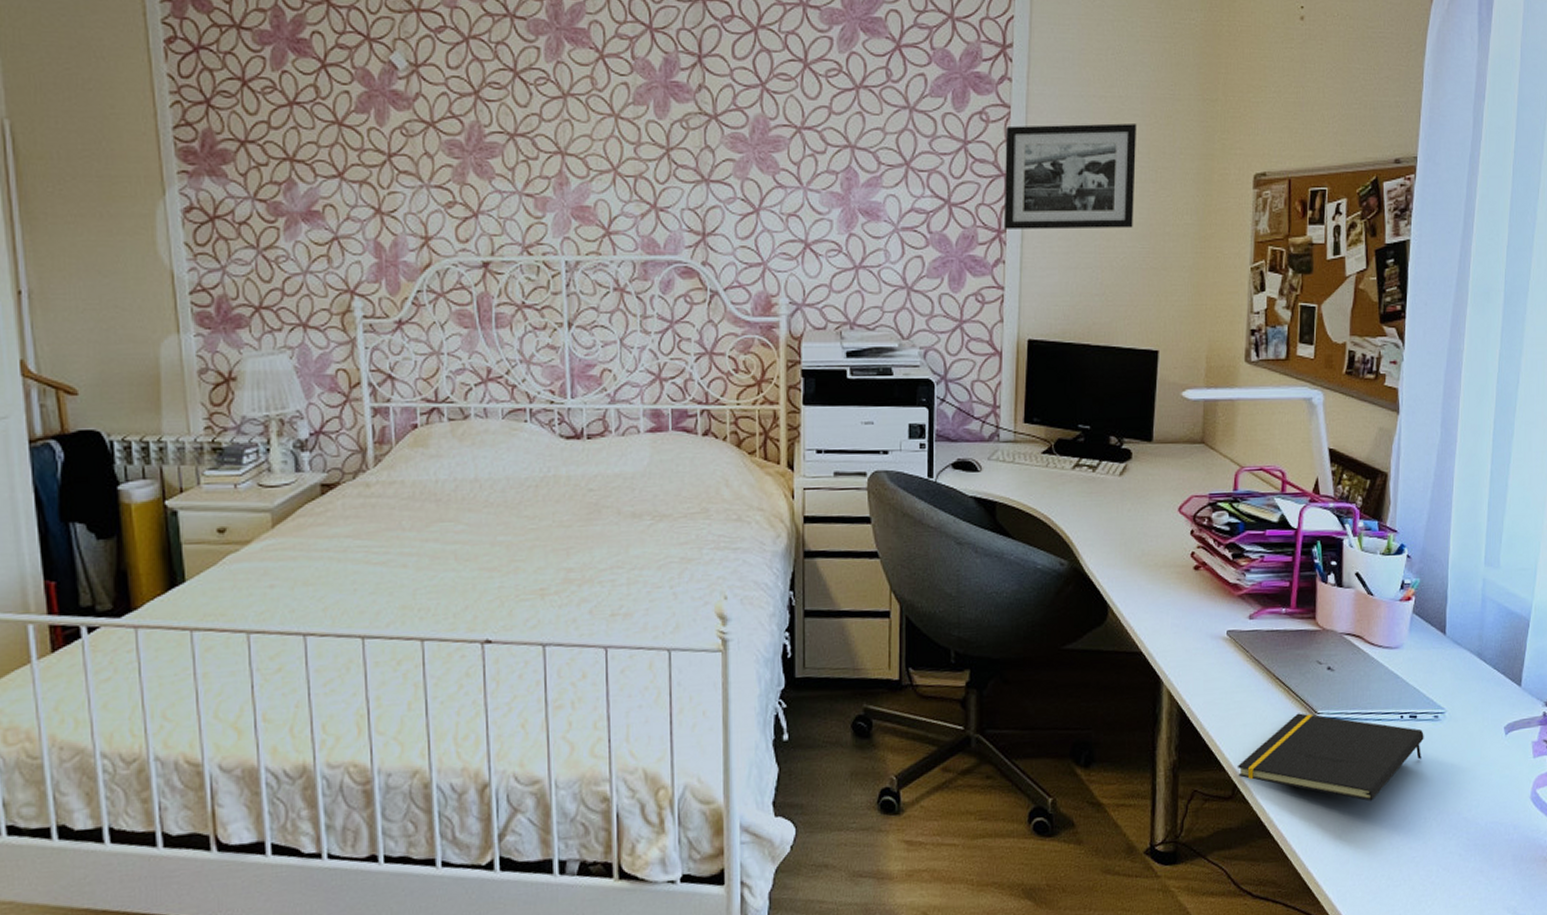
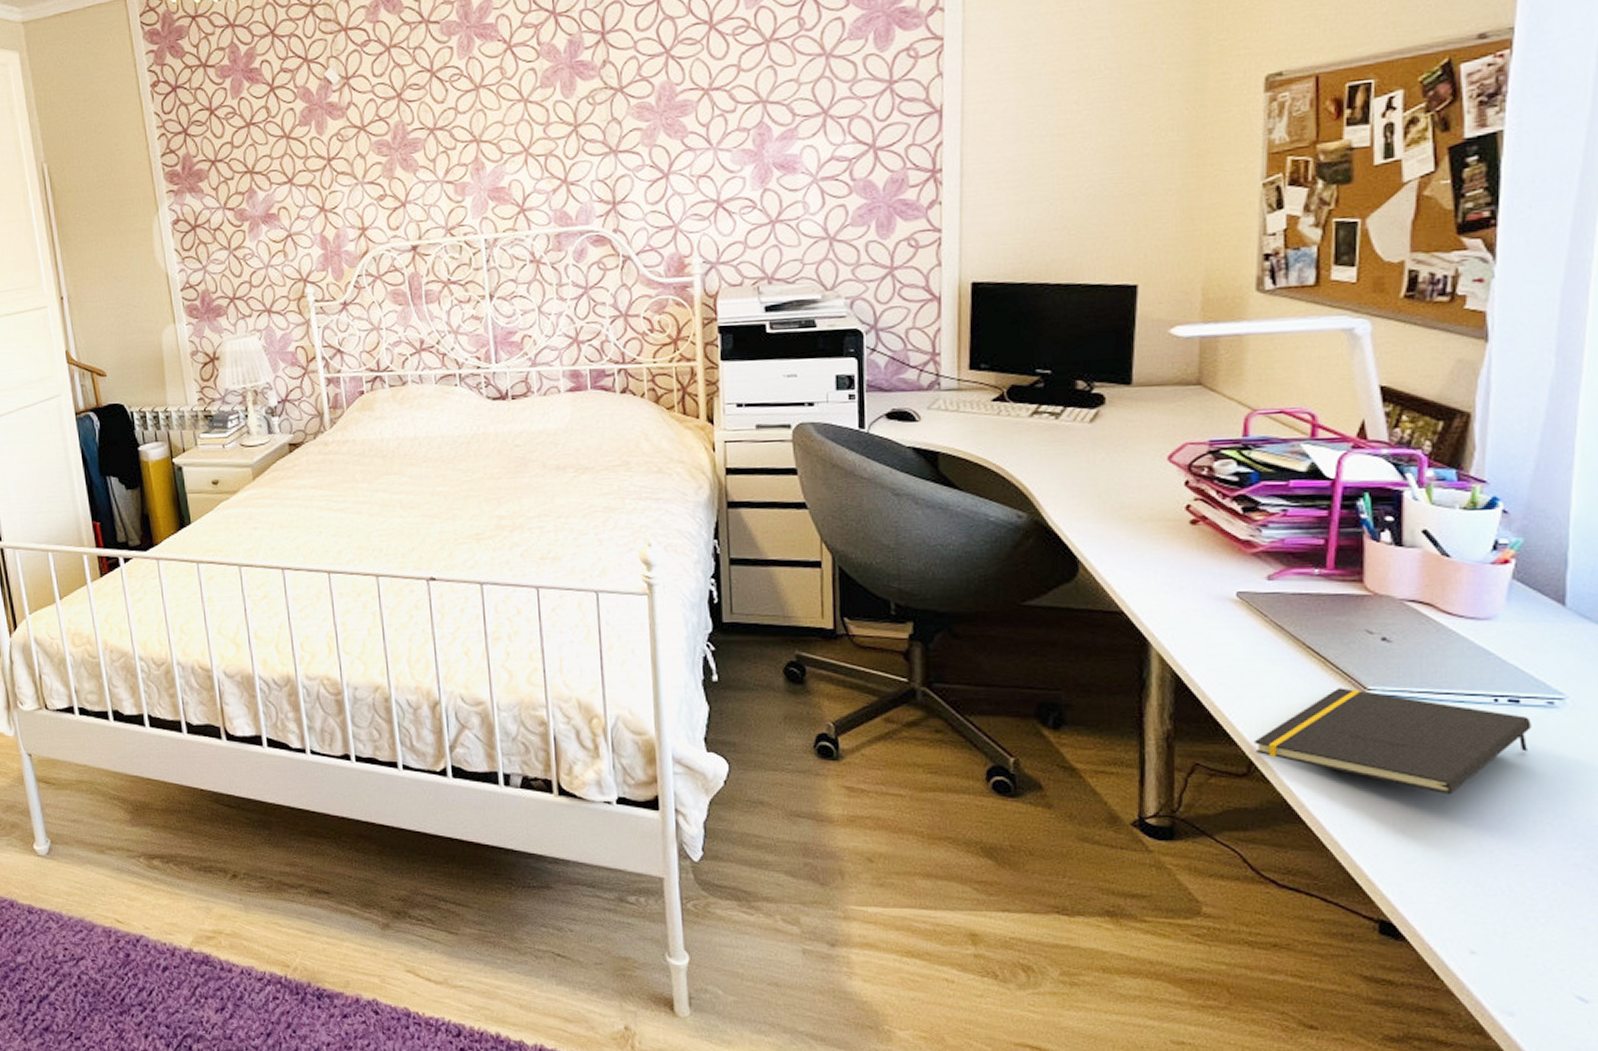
picture frame: present [1003,123,1137,230] -> none [938,37,1104,169]

